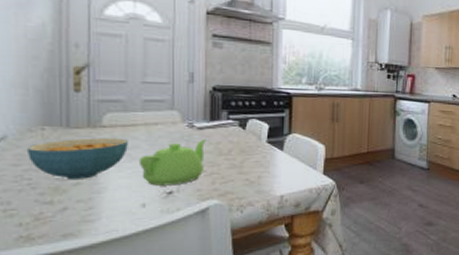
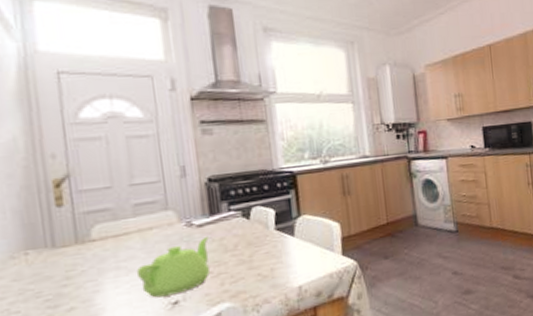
cereal bowl: present [28,138,128,179] -> none [12,250,123,305]

